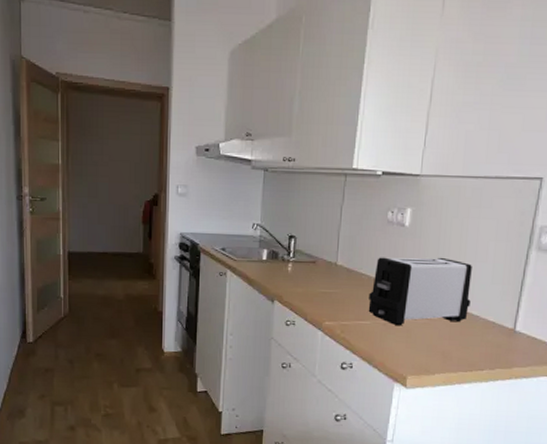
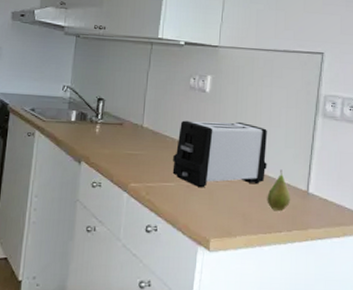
fruit: none [469,307,495,350] -> present [267,169,290,212]

